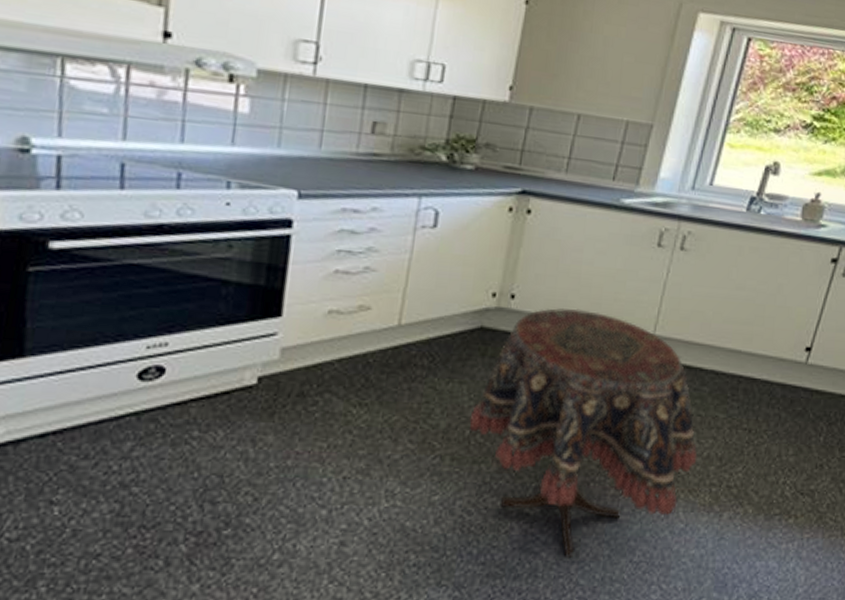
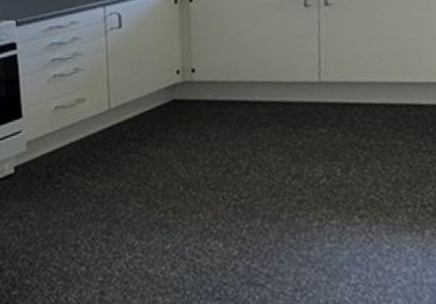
side table: present [469,308,698,559] -> none [180,71,388,288]

